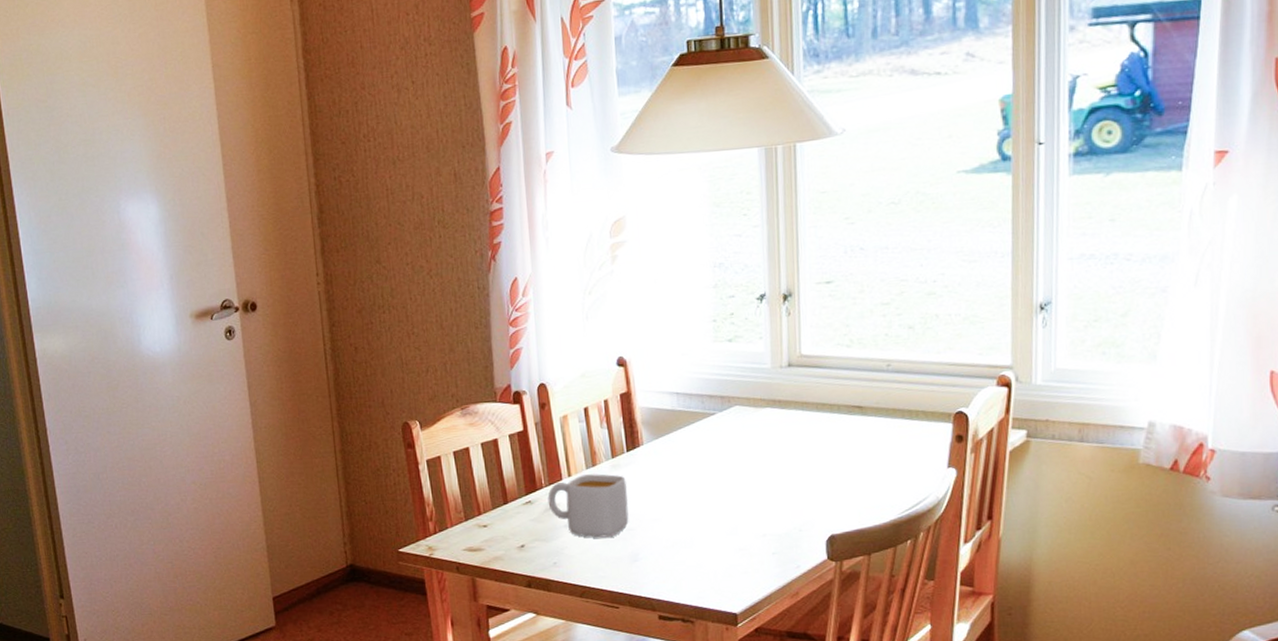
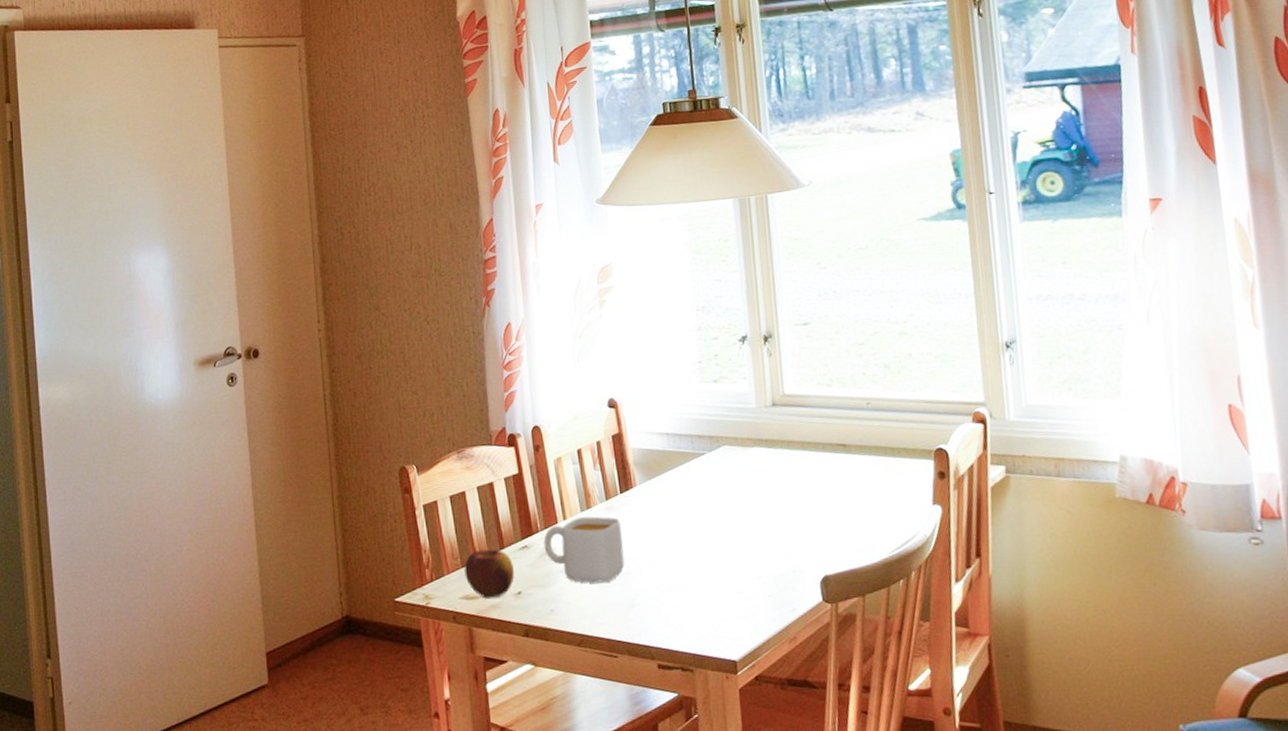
apple: none [467,503,518,551] -> present [464,549,514,599]

